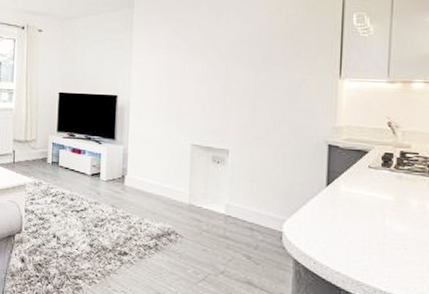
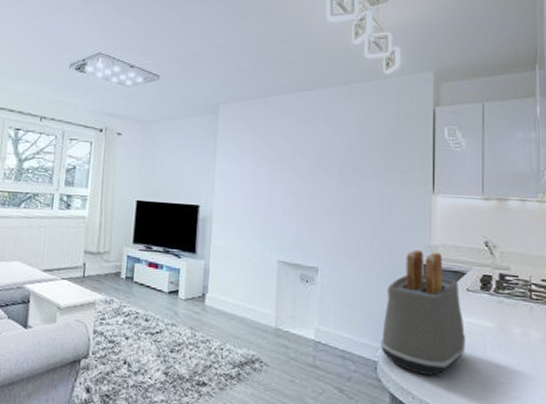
toaster: none [286,131,365,245] -> present [380,250,465,377]

